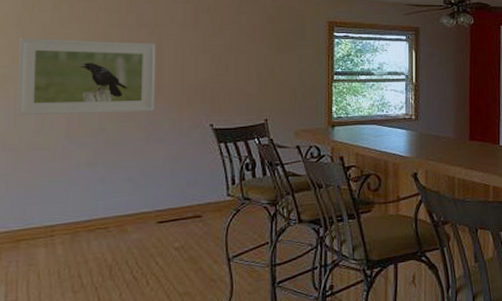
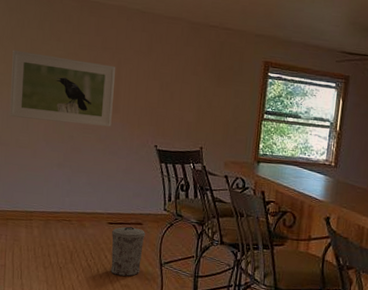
trash can: none [163,222,206,283] -> present [111,226,145,277]

